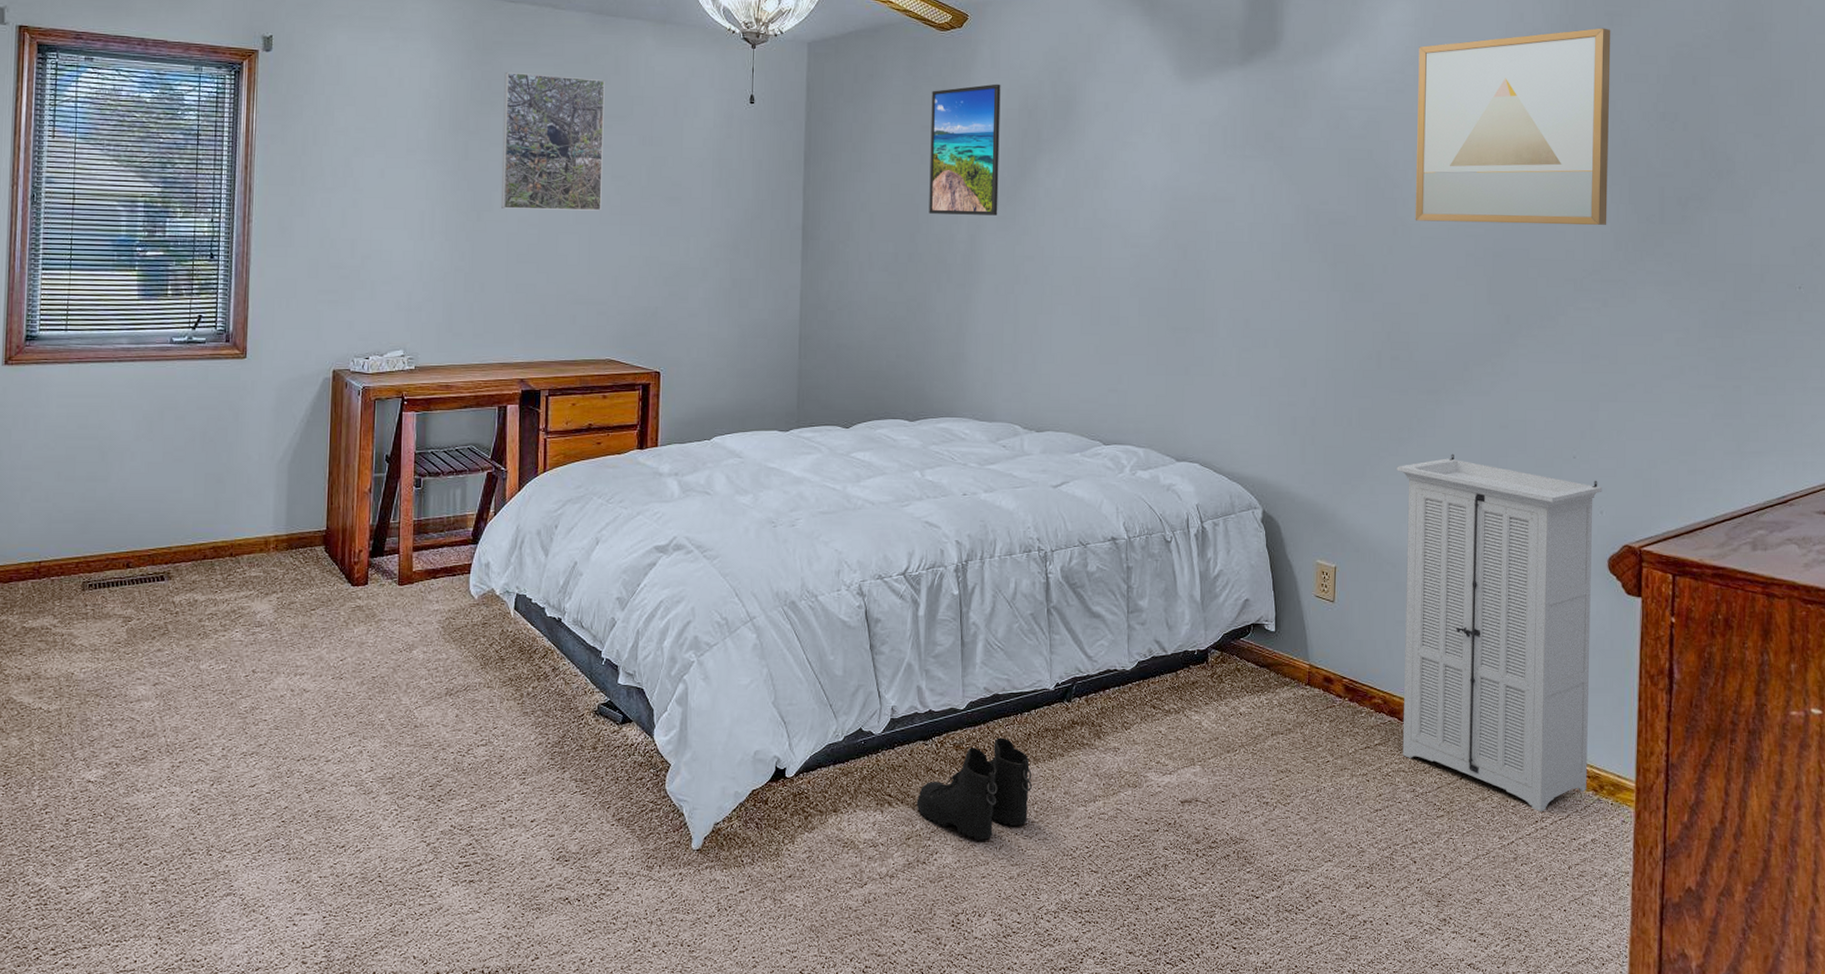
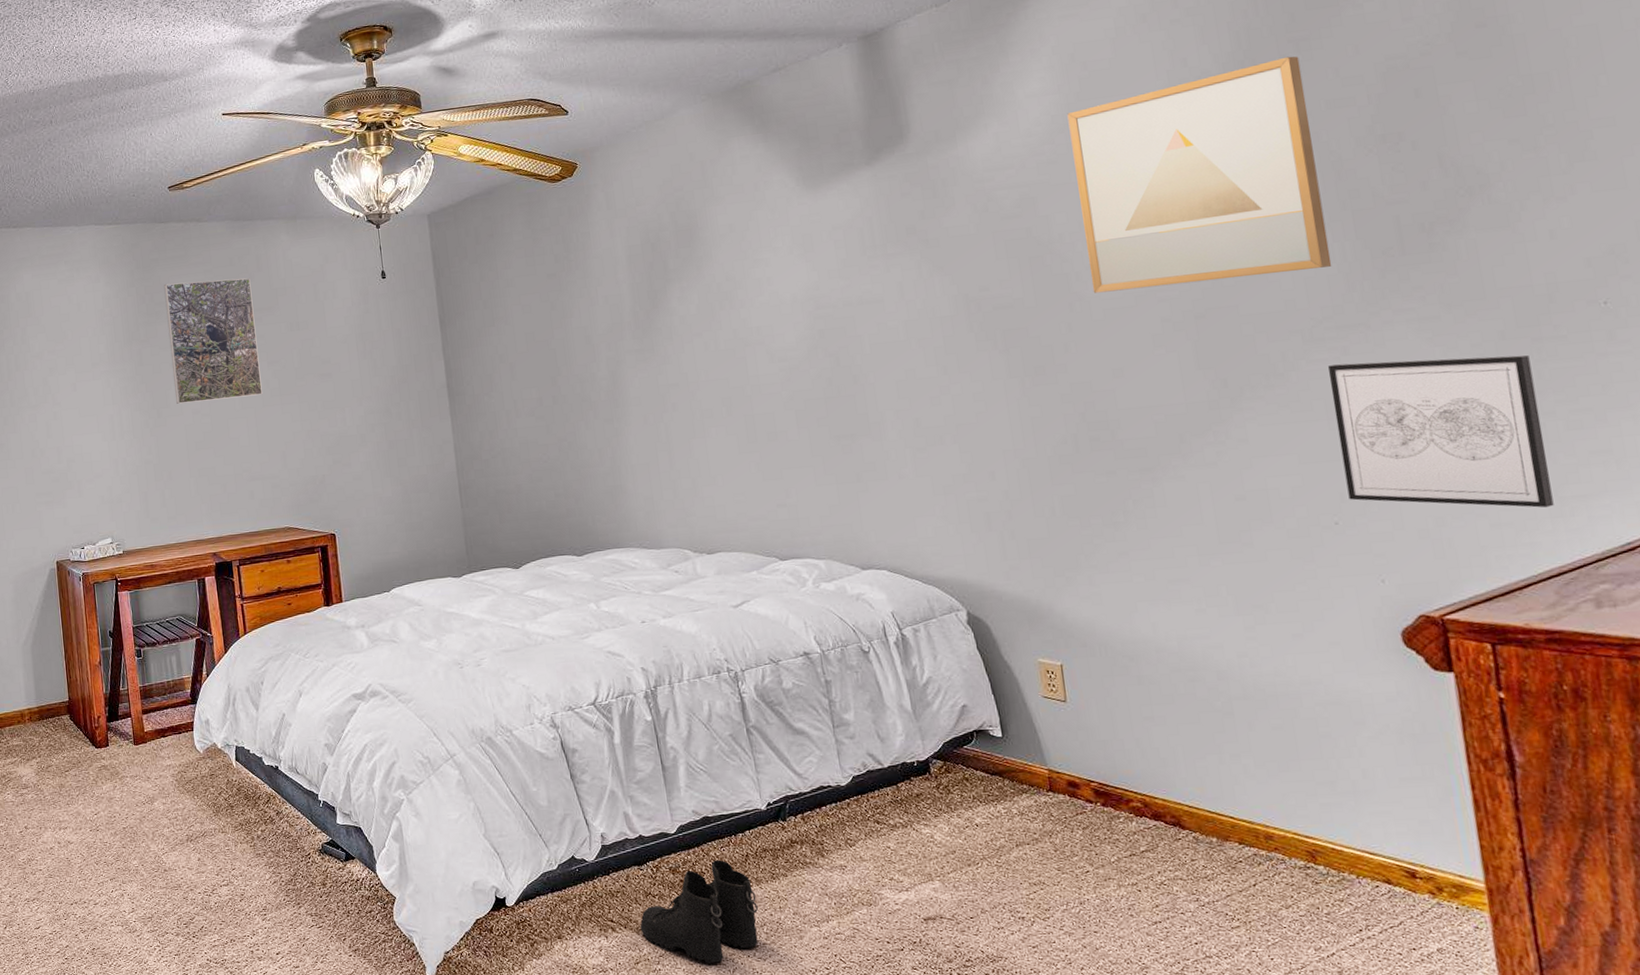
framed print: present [929,83,1001,216] -> none [552,223,636,356]
storage cabinet: present [1397,453,1602,813] -> none [1116,533,1421,920]
wall art: none [1587,314,1739,459] -> present [1328,355,1554,508]

